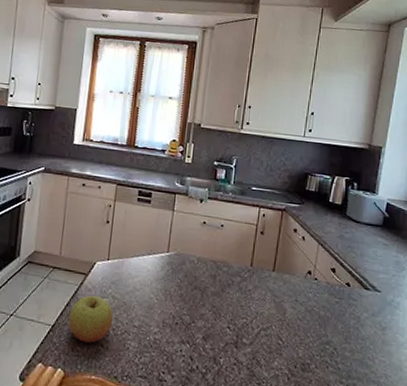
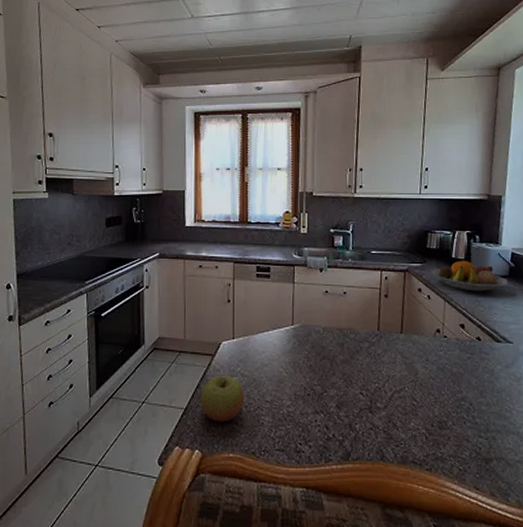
fruit bowl: none [308,205,381,239] -> present [432,260,508,292]

